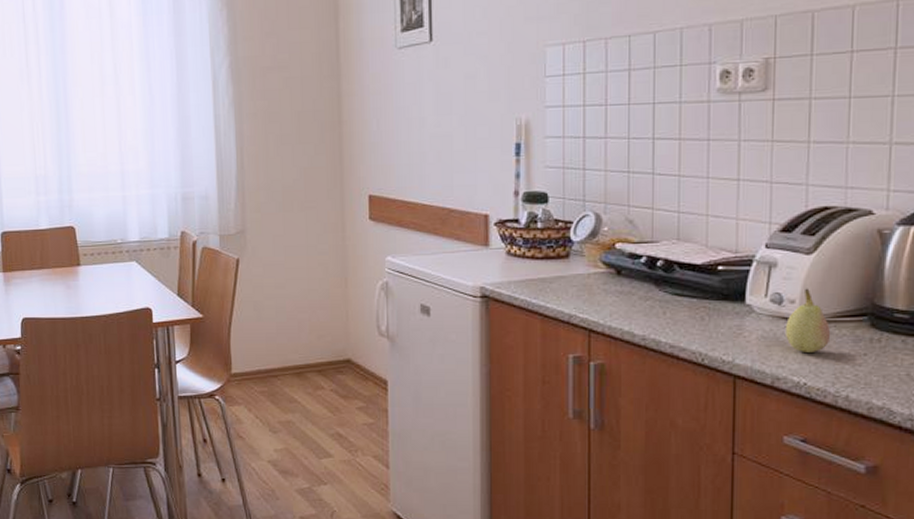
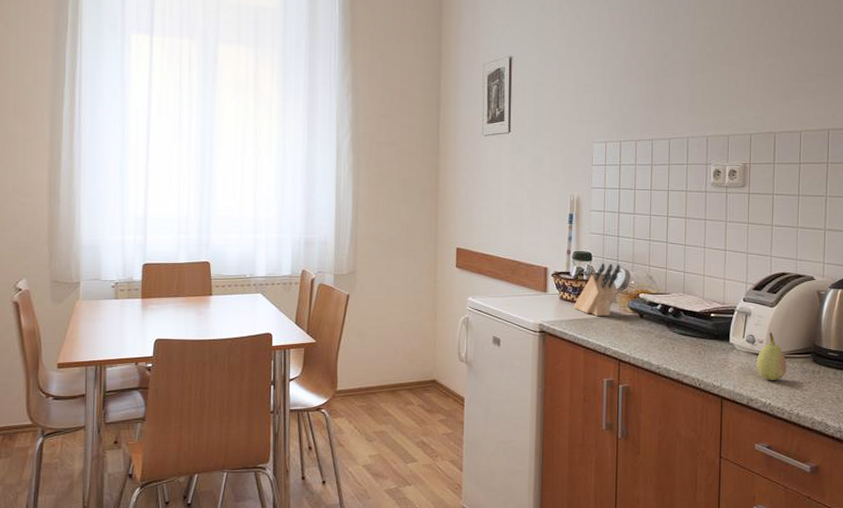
knife block: none [525,205,589,275] -> present [574,263,621,317]

